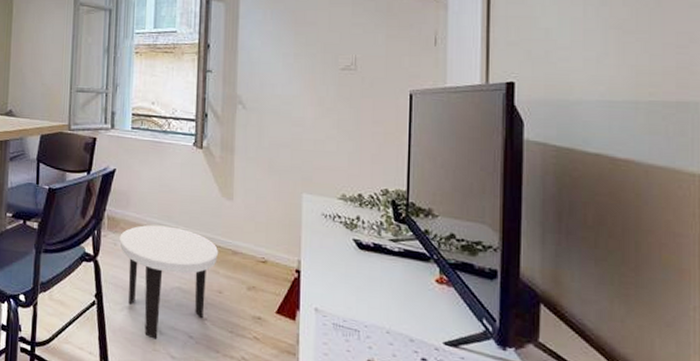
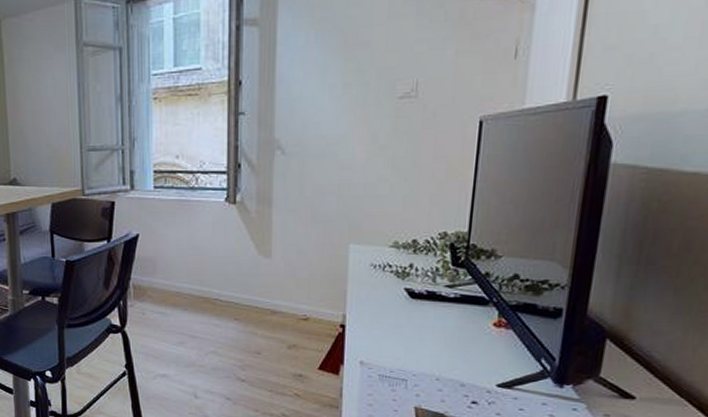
side table: present [119,225,219,339] -> none [148,290,257,403]

